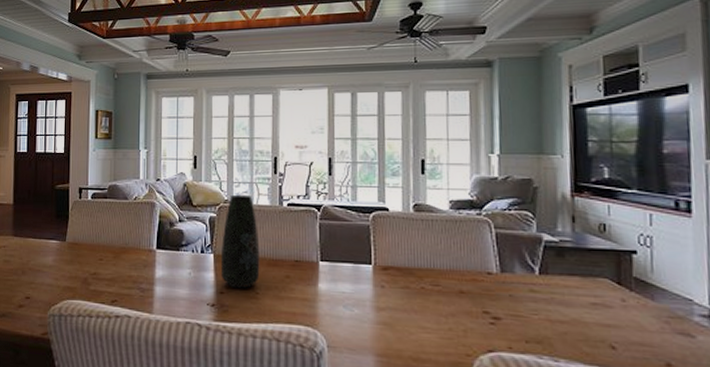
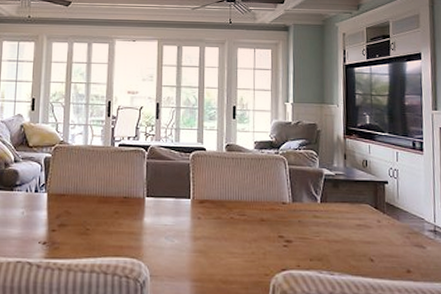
vase: present [220,194,260,289] -> none [53,135,92,226]

